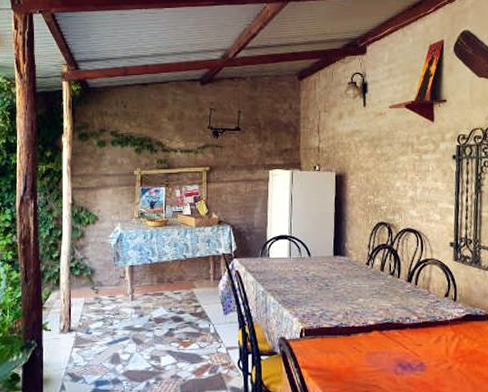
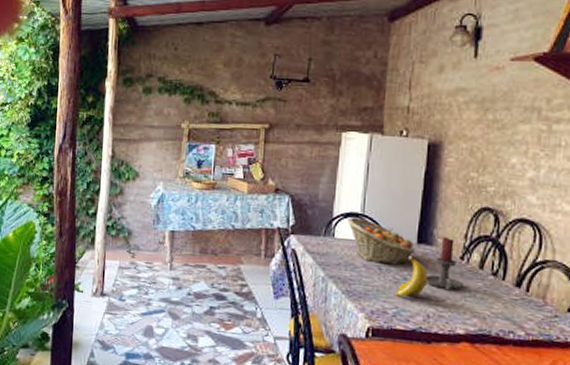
fruit basket: none [279,239,333,275] -> present [347,217,415,265]
banana: none [320,266,344,300] -> present [395,256,428,297]
candle holder: none [343,248,370,290] -> present [426,236,463,290]

